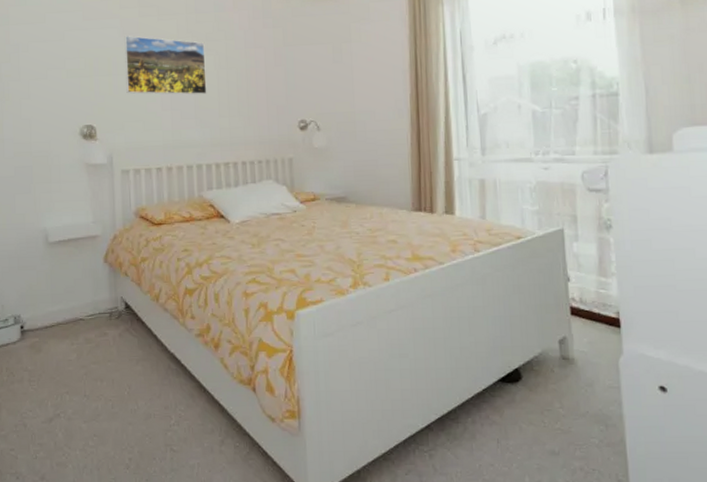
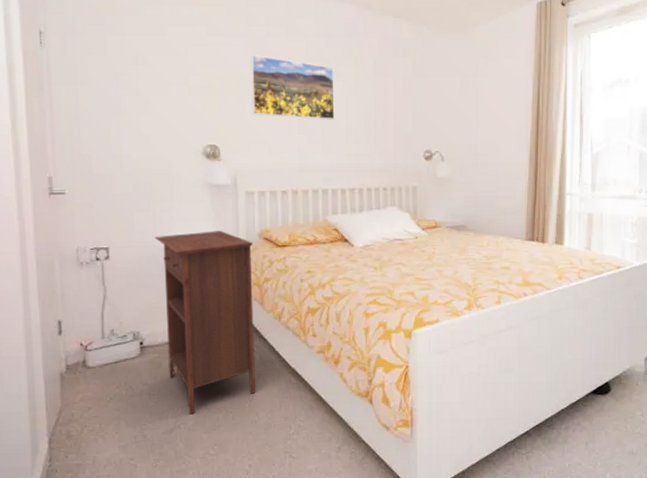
nightstand: none [34,210,134,402] -> present [154,231,255,415]

